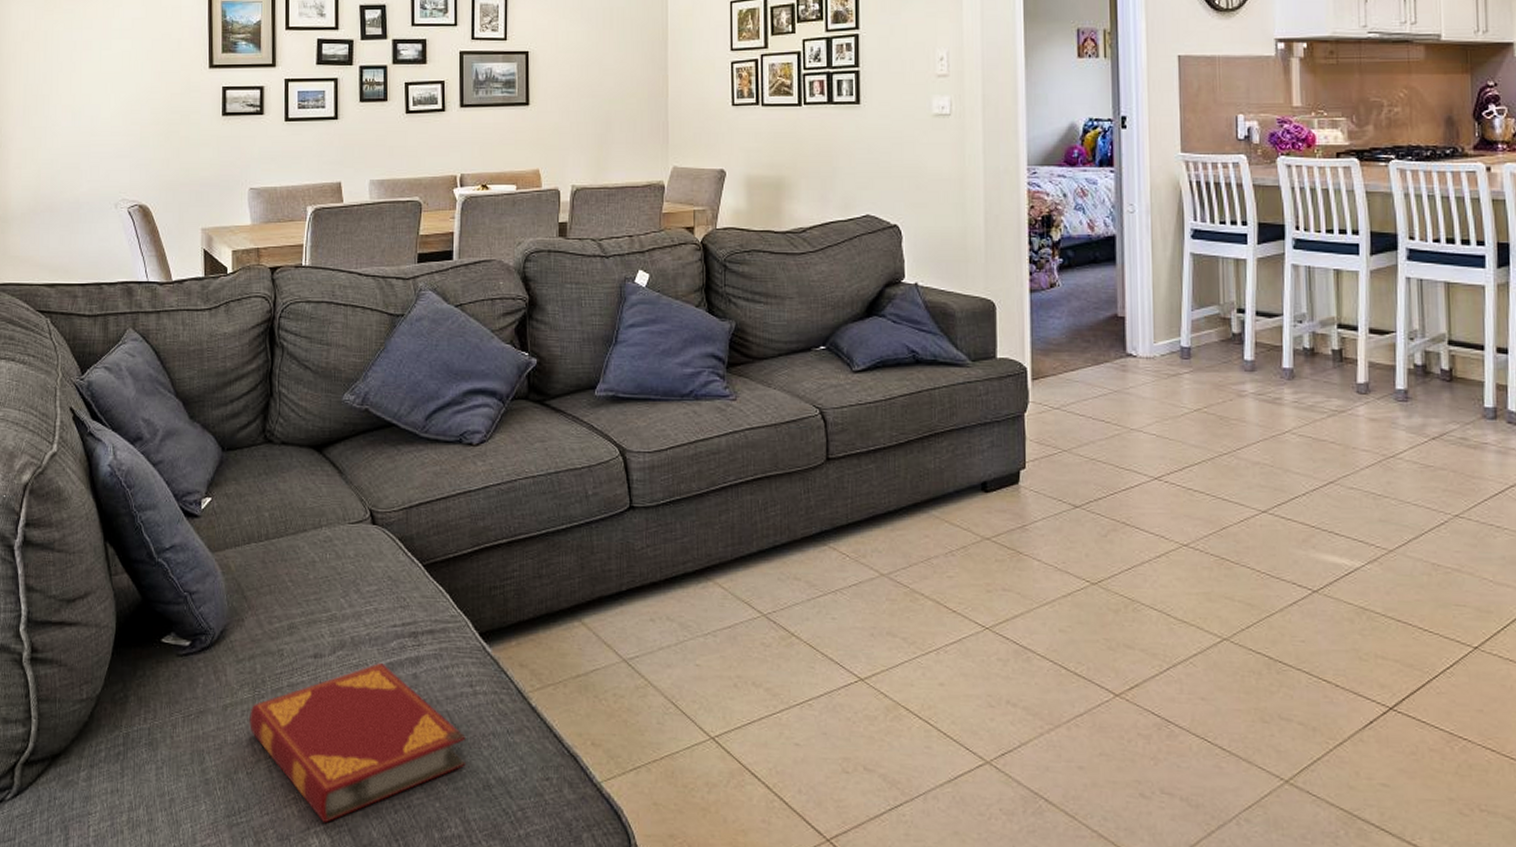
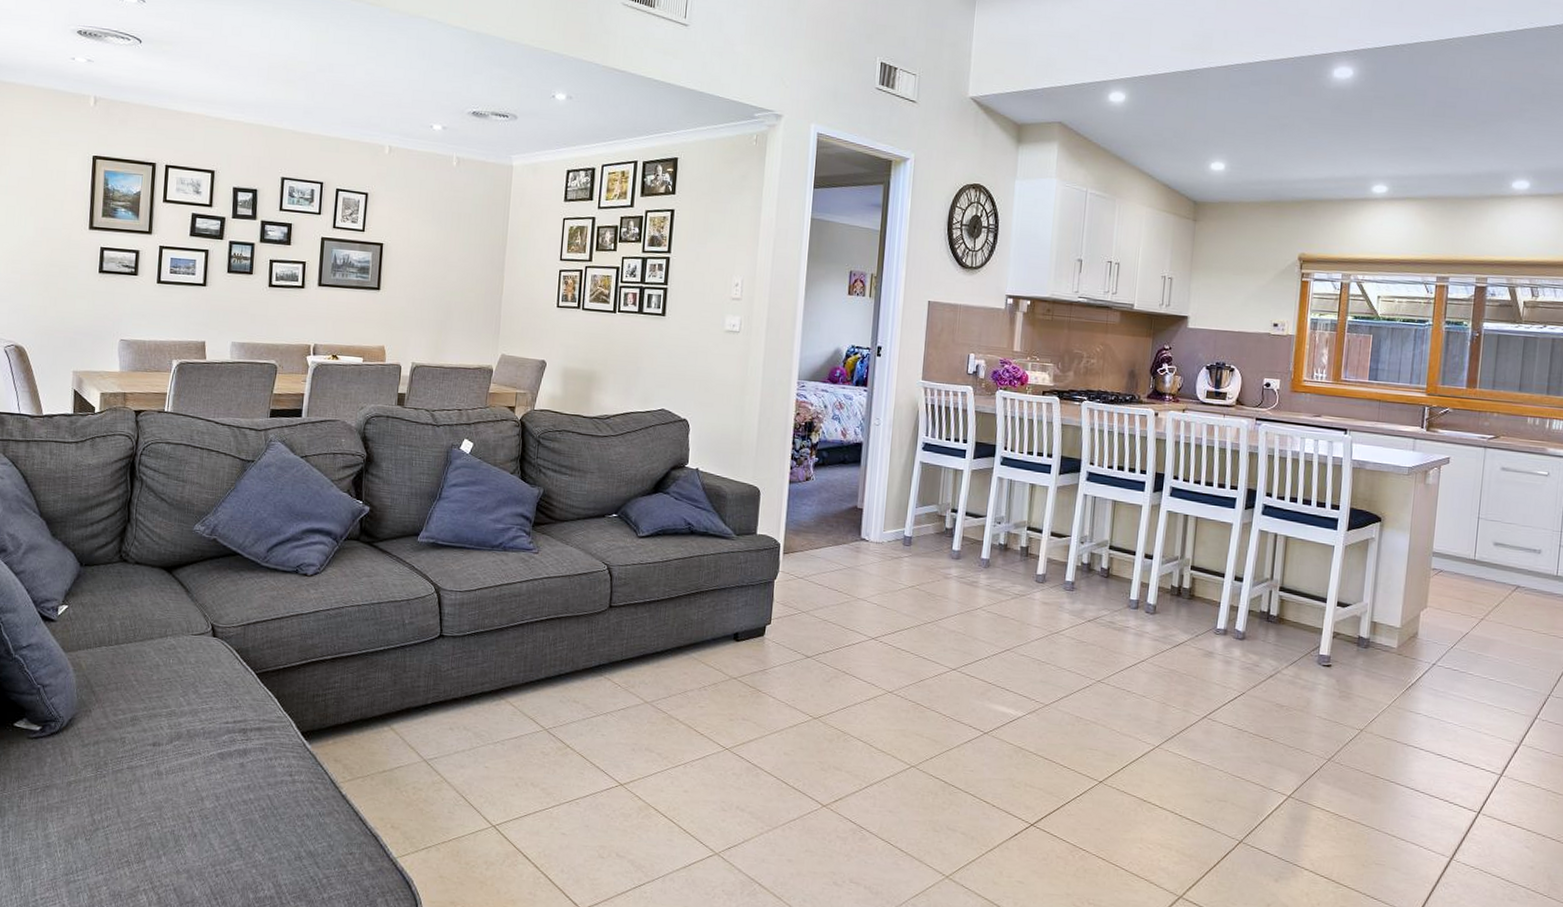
hardback book: present [249,663,466,824] -> none [90,753,283,883]

